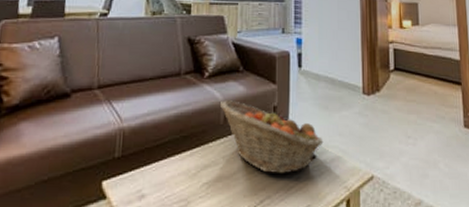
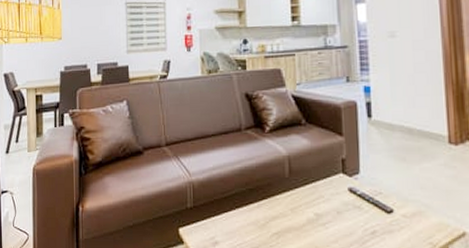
fruit basket: present [220,100,324,174] -> none [284,154,402,228]

